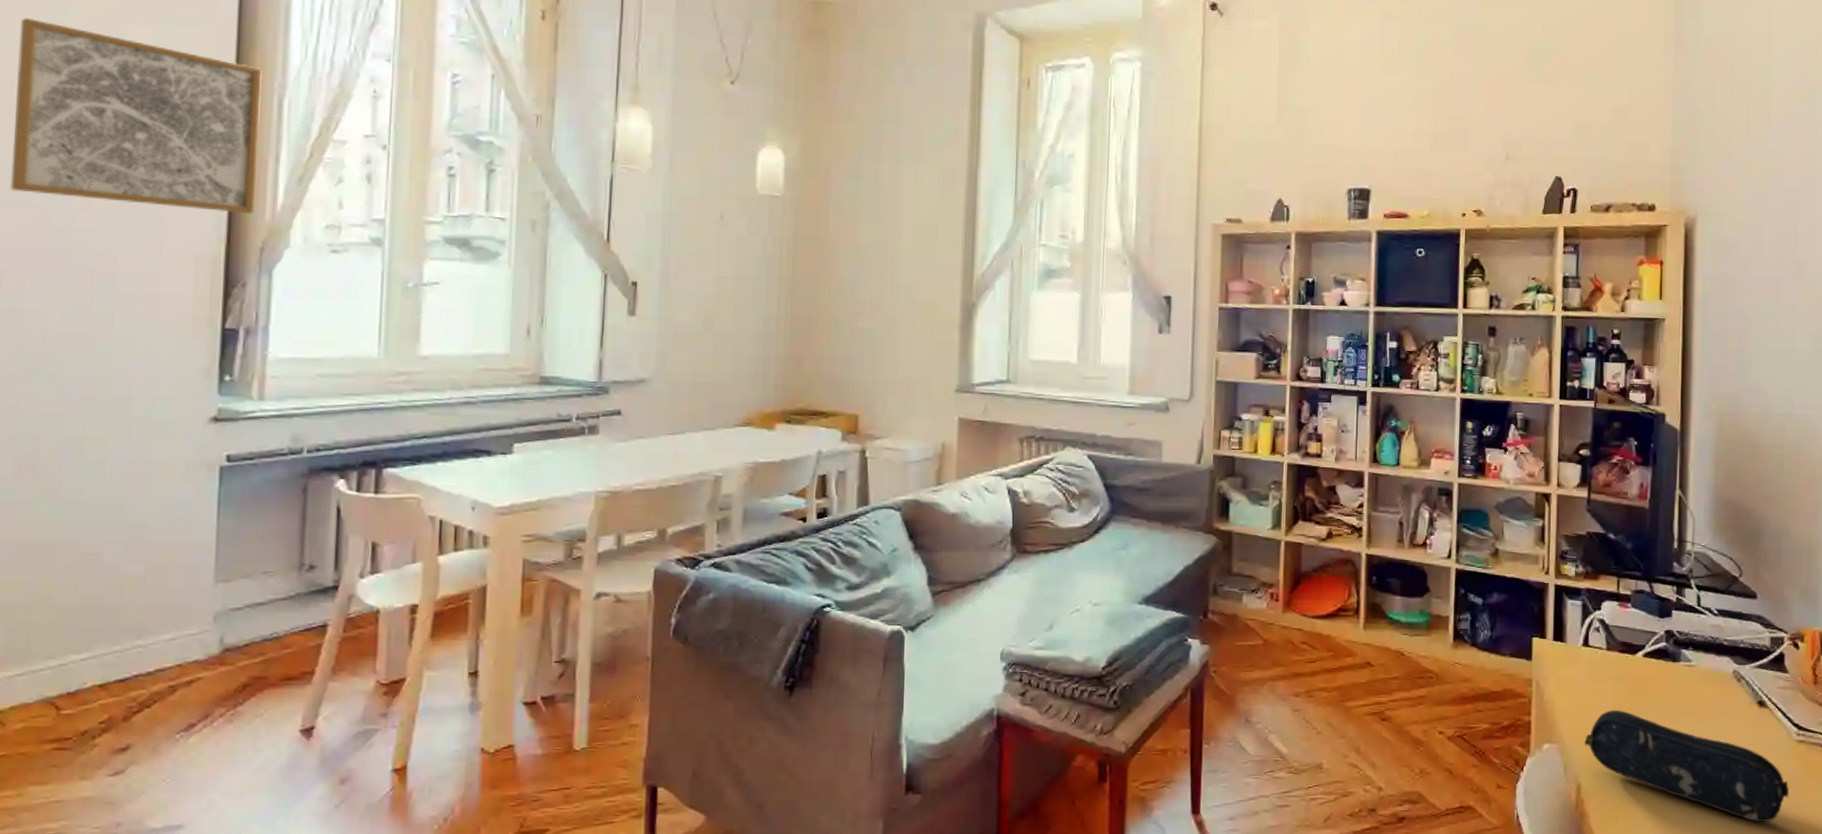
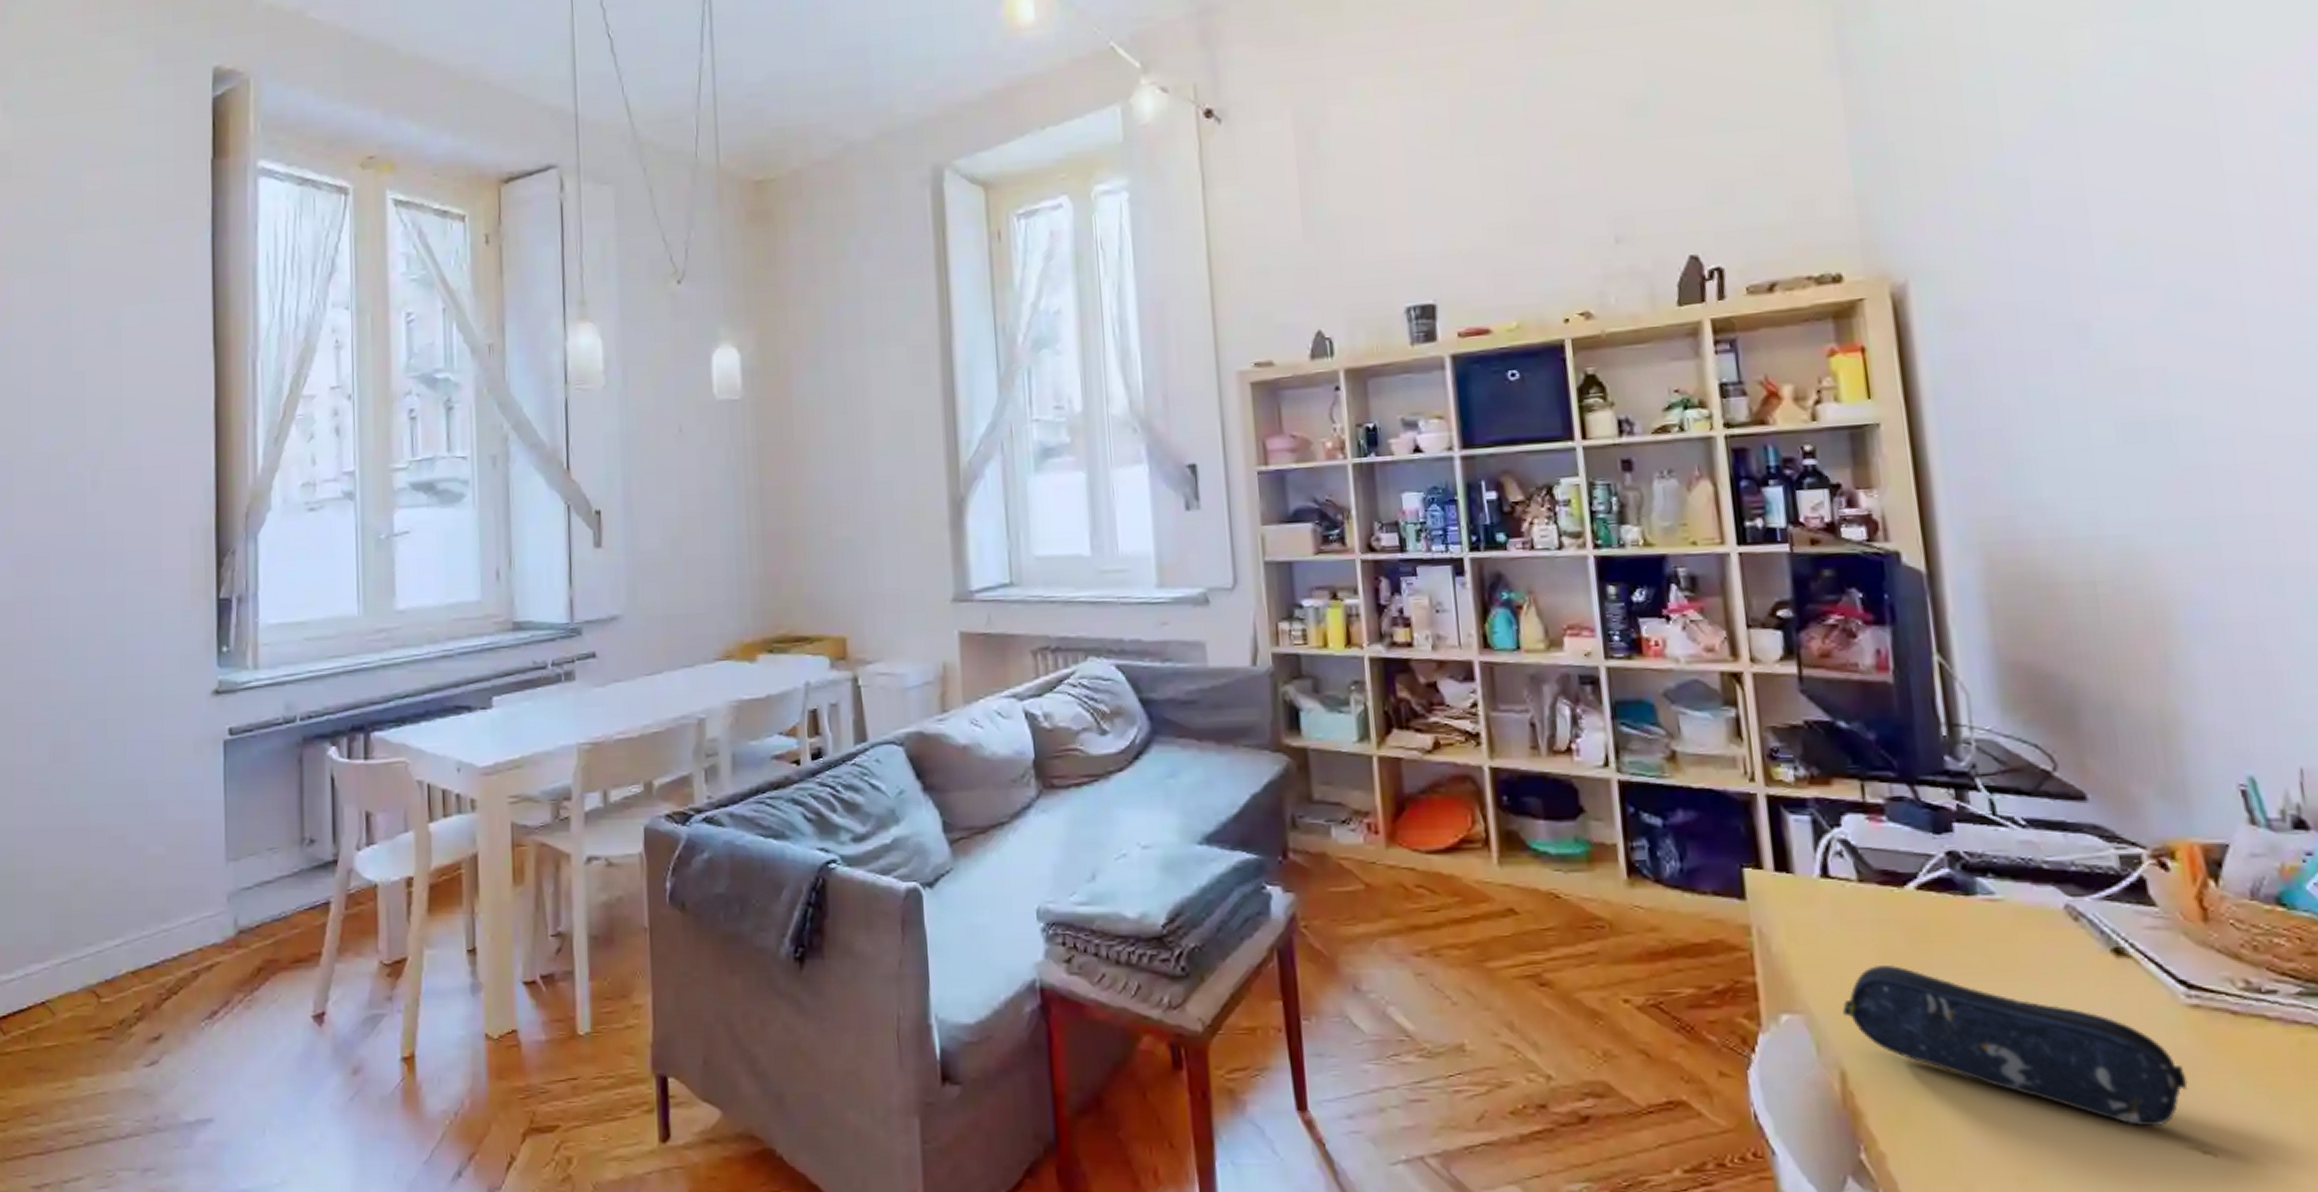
wall art: present [10,18,262,215] -> none [33,314,239,483]

